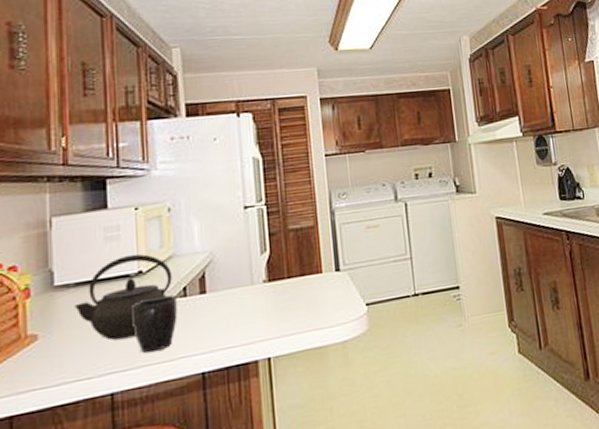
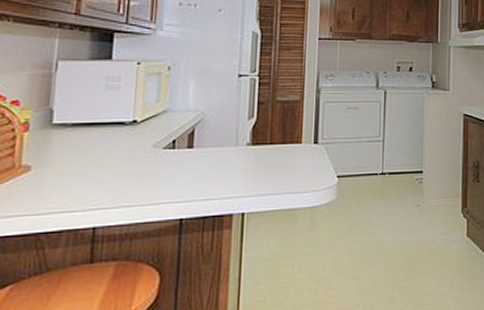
kettle: present [74,254,172,340] -> none [69,104,164,179]
mug: present [132,295,178,353] -> none [121,145,165,194]

